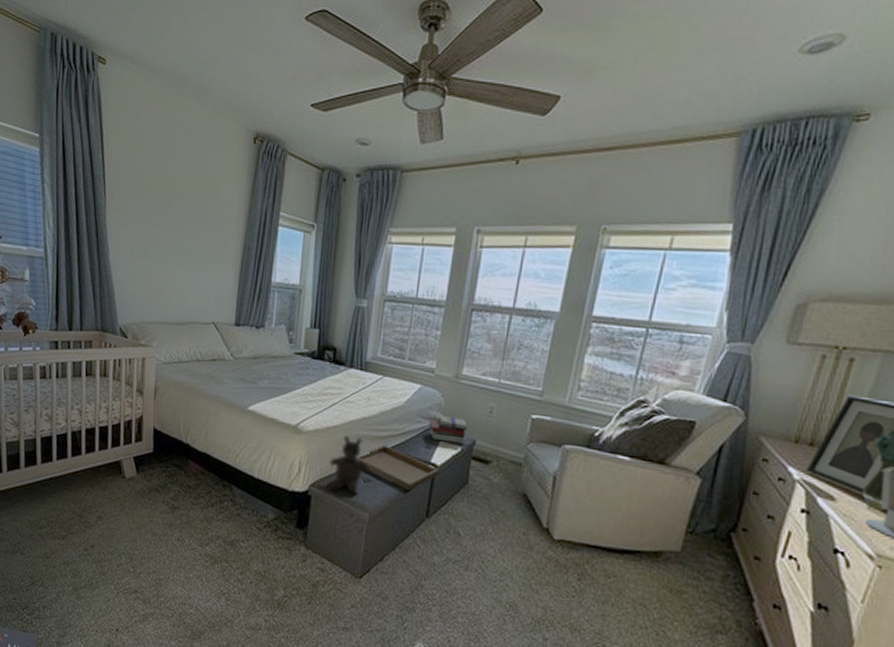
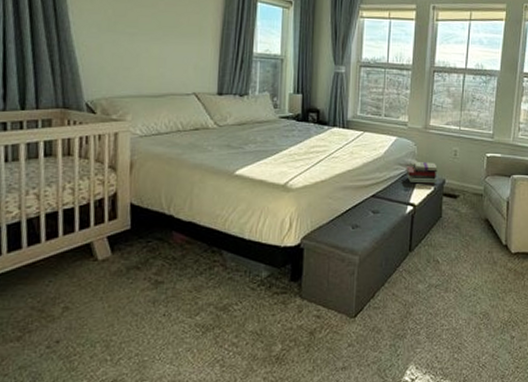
stuffed bear: present [329,436,370,494] -> none [319,189,357,241]
tray: present [356,445,439,491] -> none [344,193,417,230]

